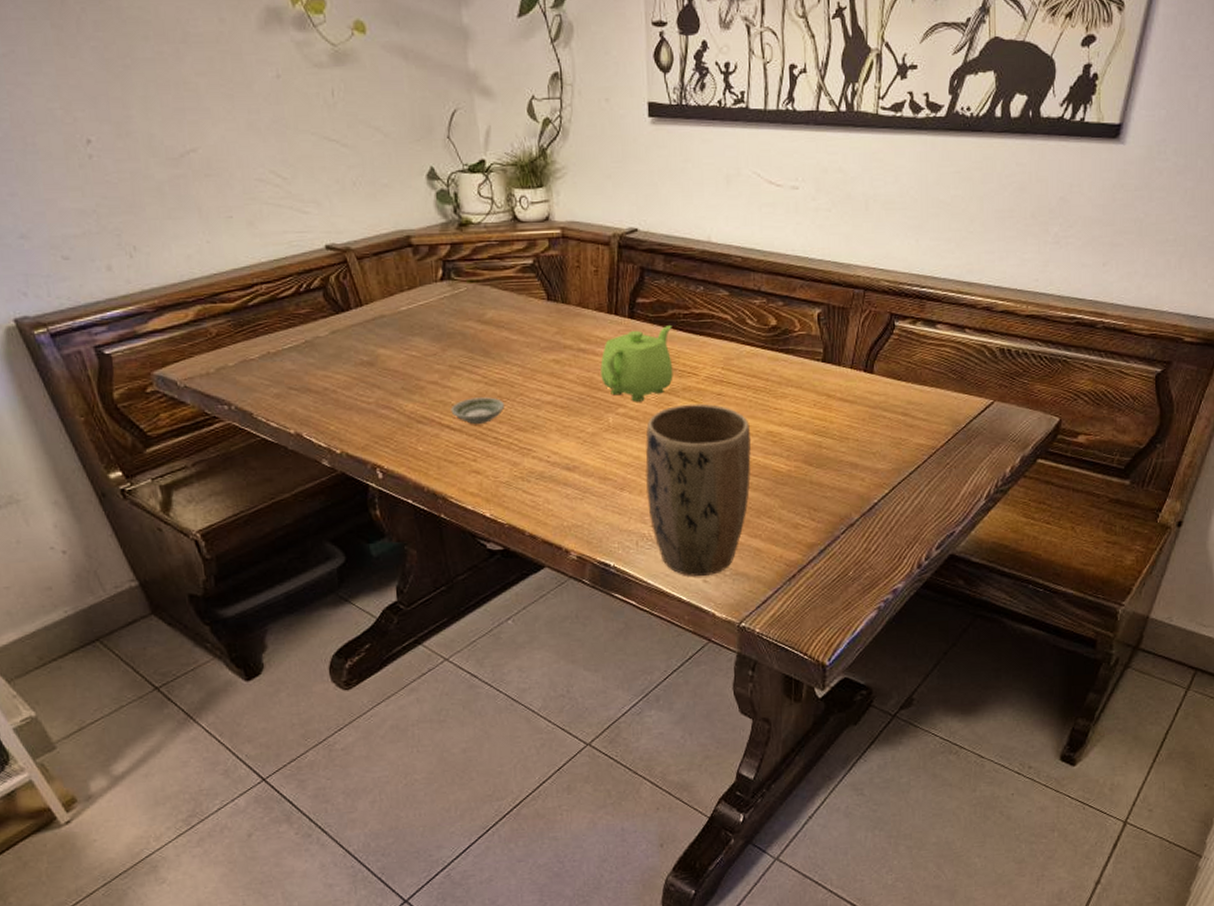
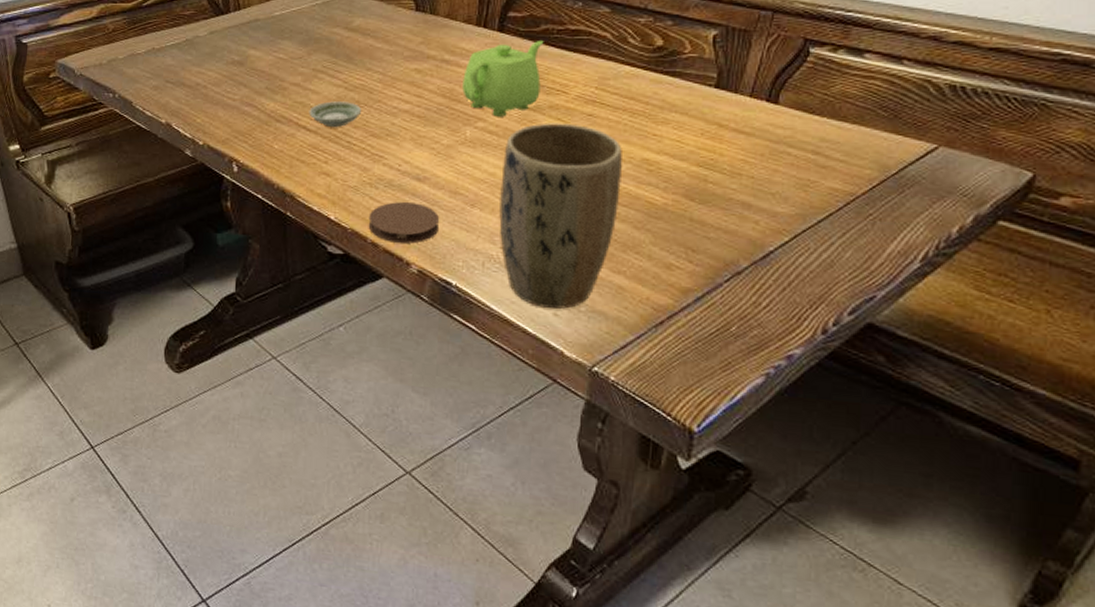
coaster: none [524,492,592,533] -> present [368,202,439,244]

